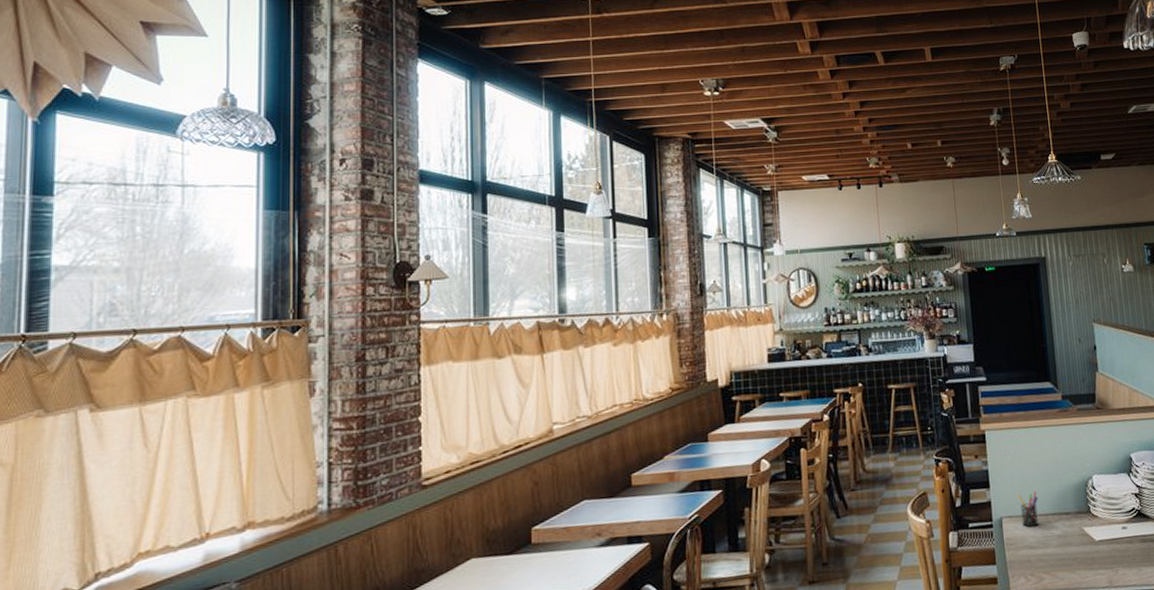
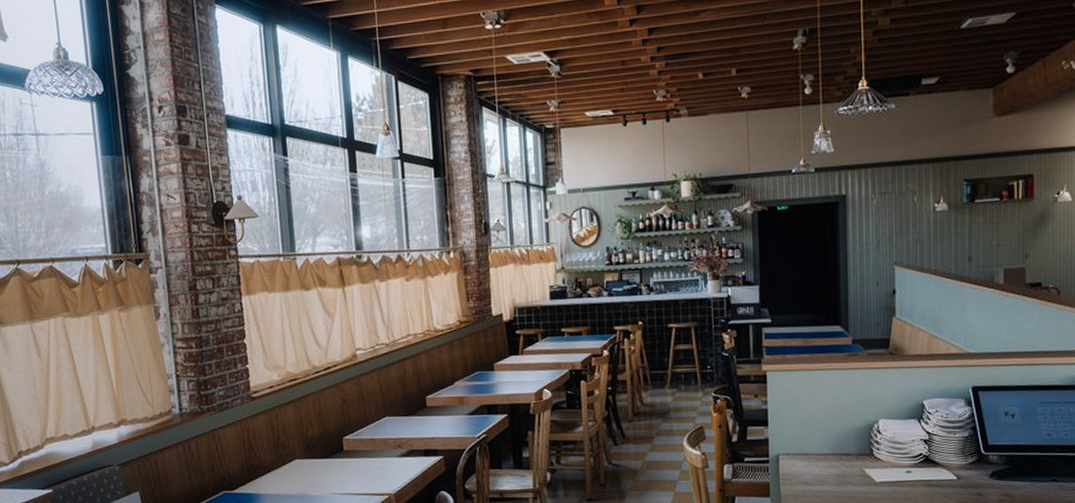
pen holder: present [1017,490,1039,527] -> none [796,431,819,465]

